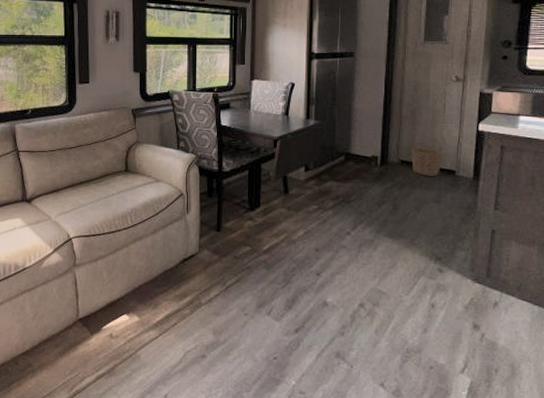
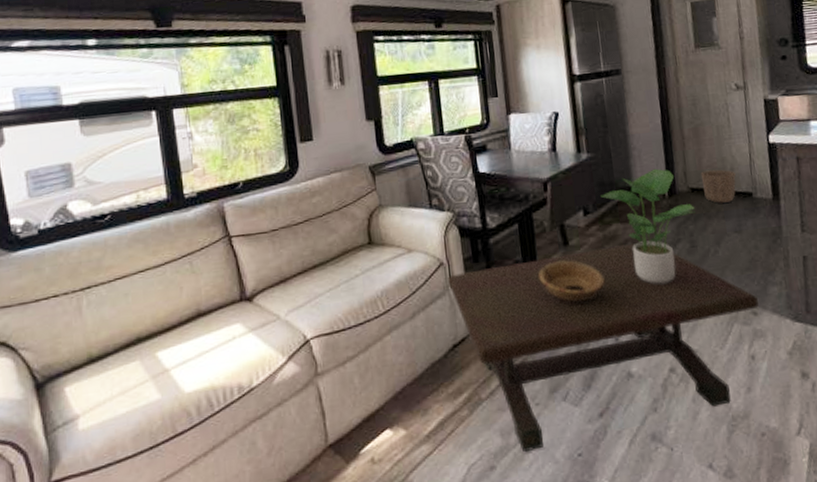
coffee table: none [186,199,445,349] -> present [448,243,759,452]
decorative bowl: none [260,205,315,240] -> present [539,260,605,302]
potted plant: none [321,140,402,235] -> present [601,168,695,284]

